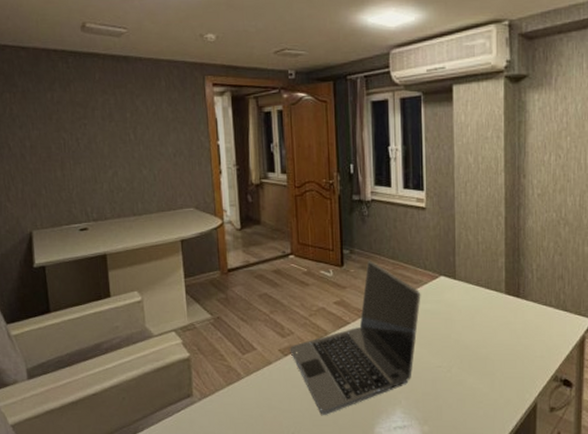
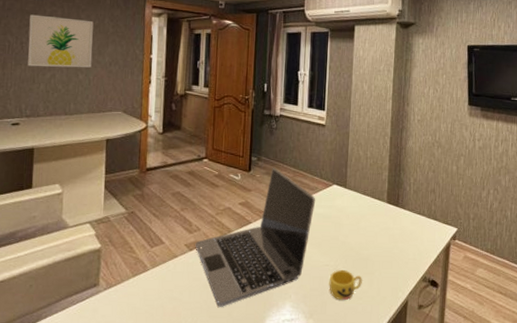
wall art: none [81,105,155,165] -> present [28,14,94,68]
cup: none [443,371,482,405] -> present [329,269,362,301]

